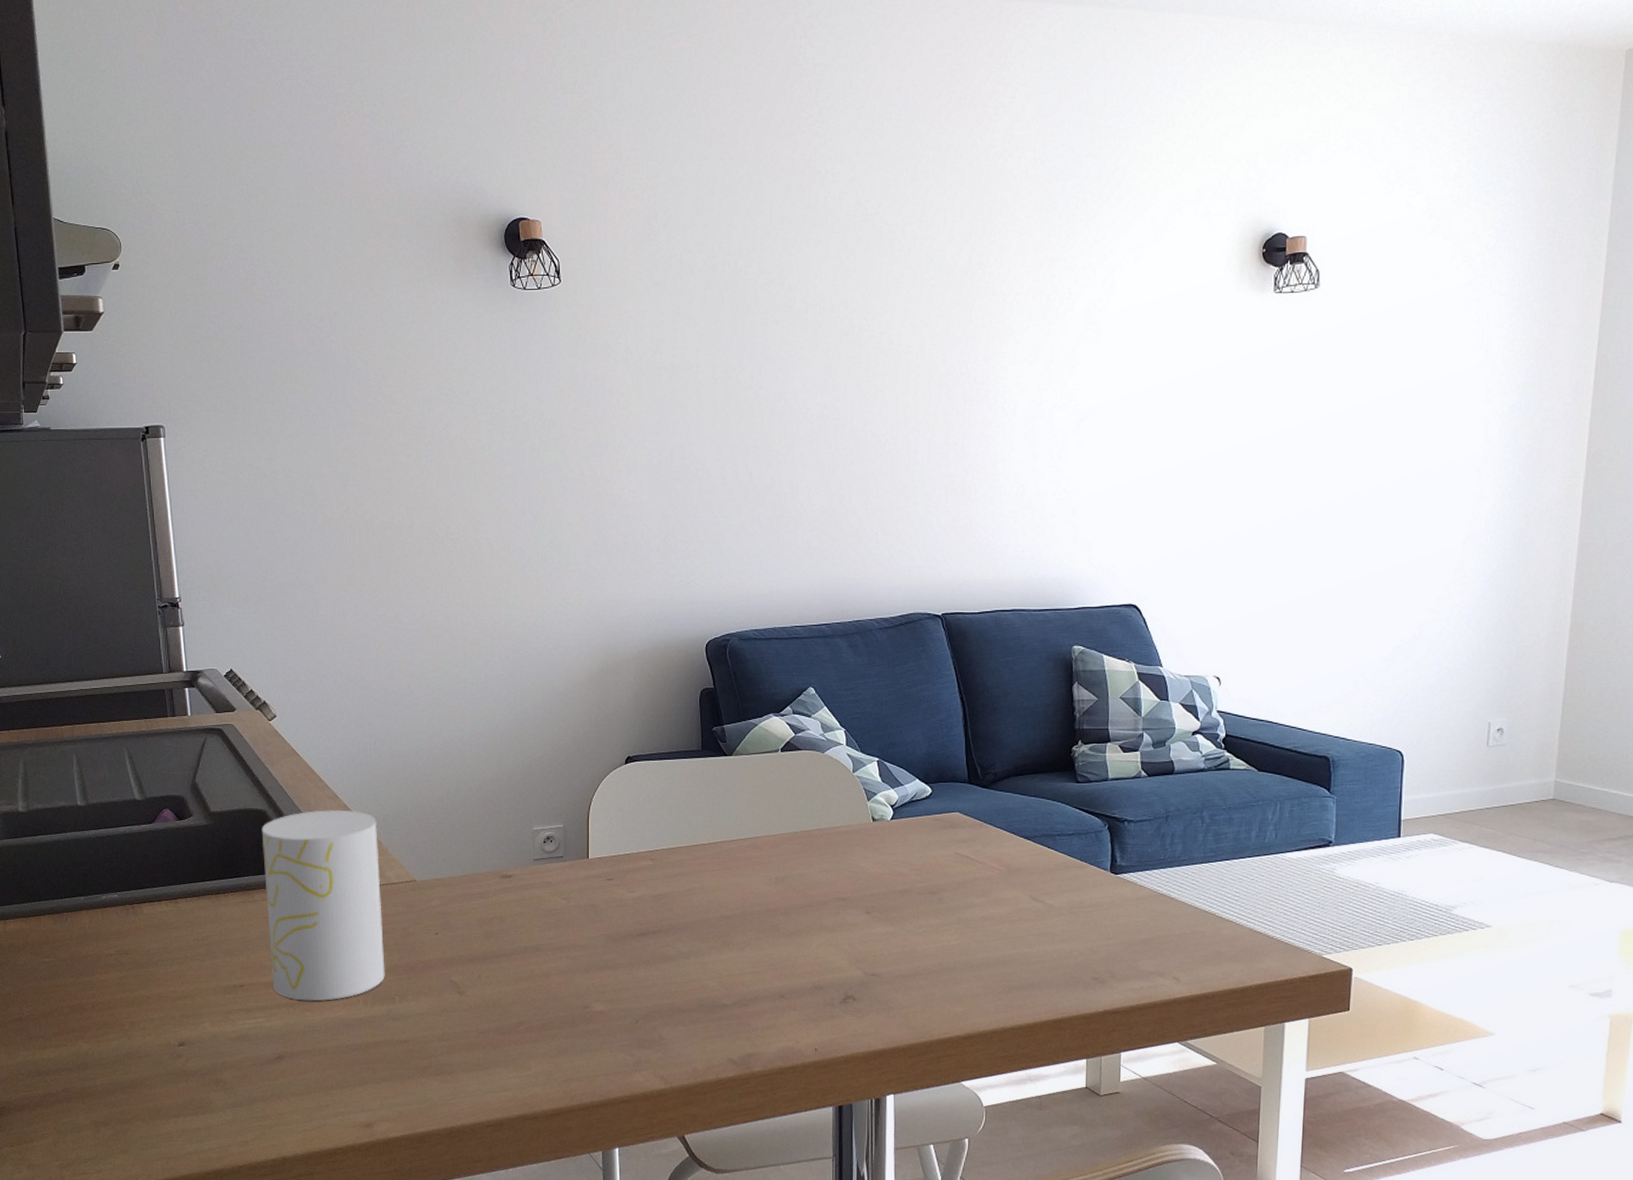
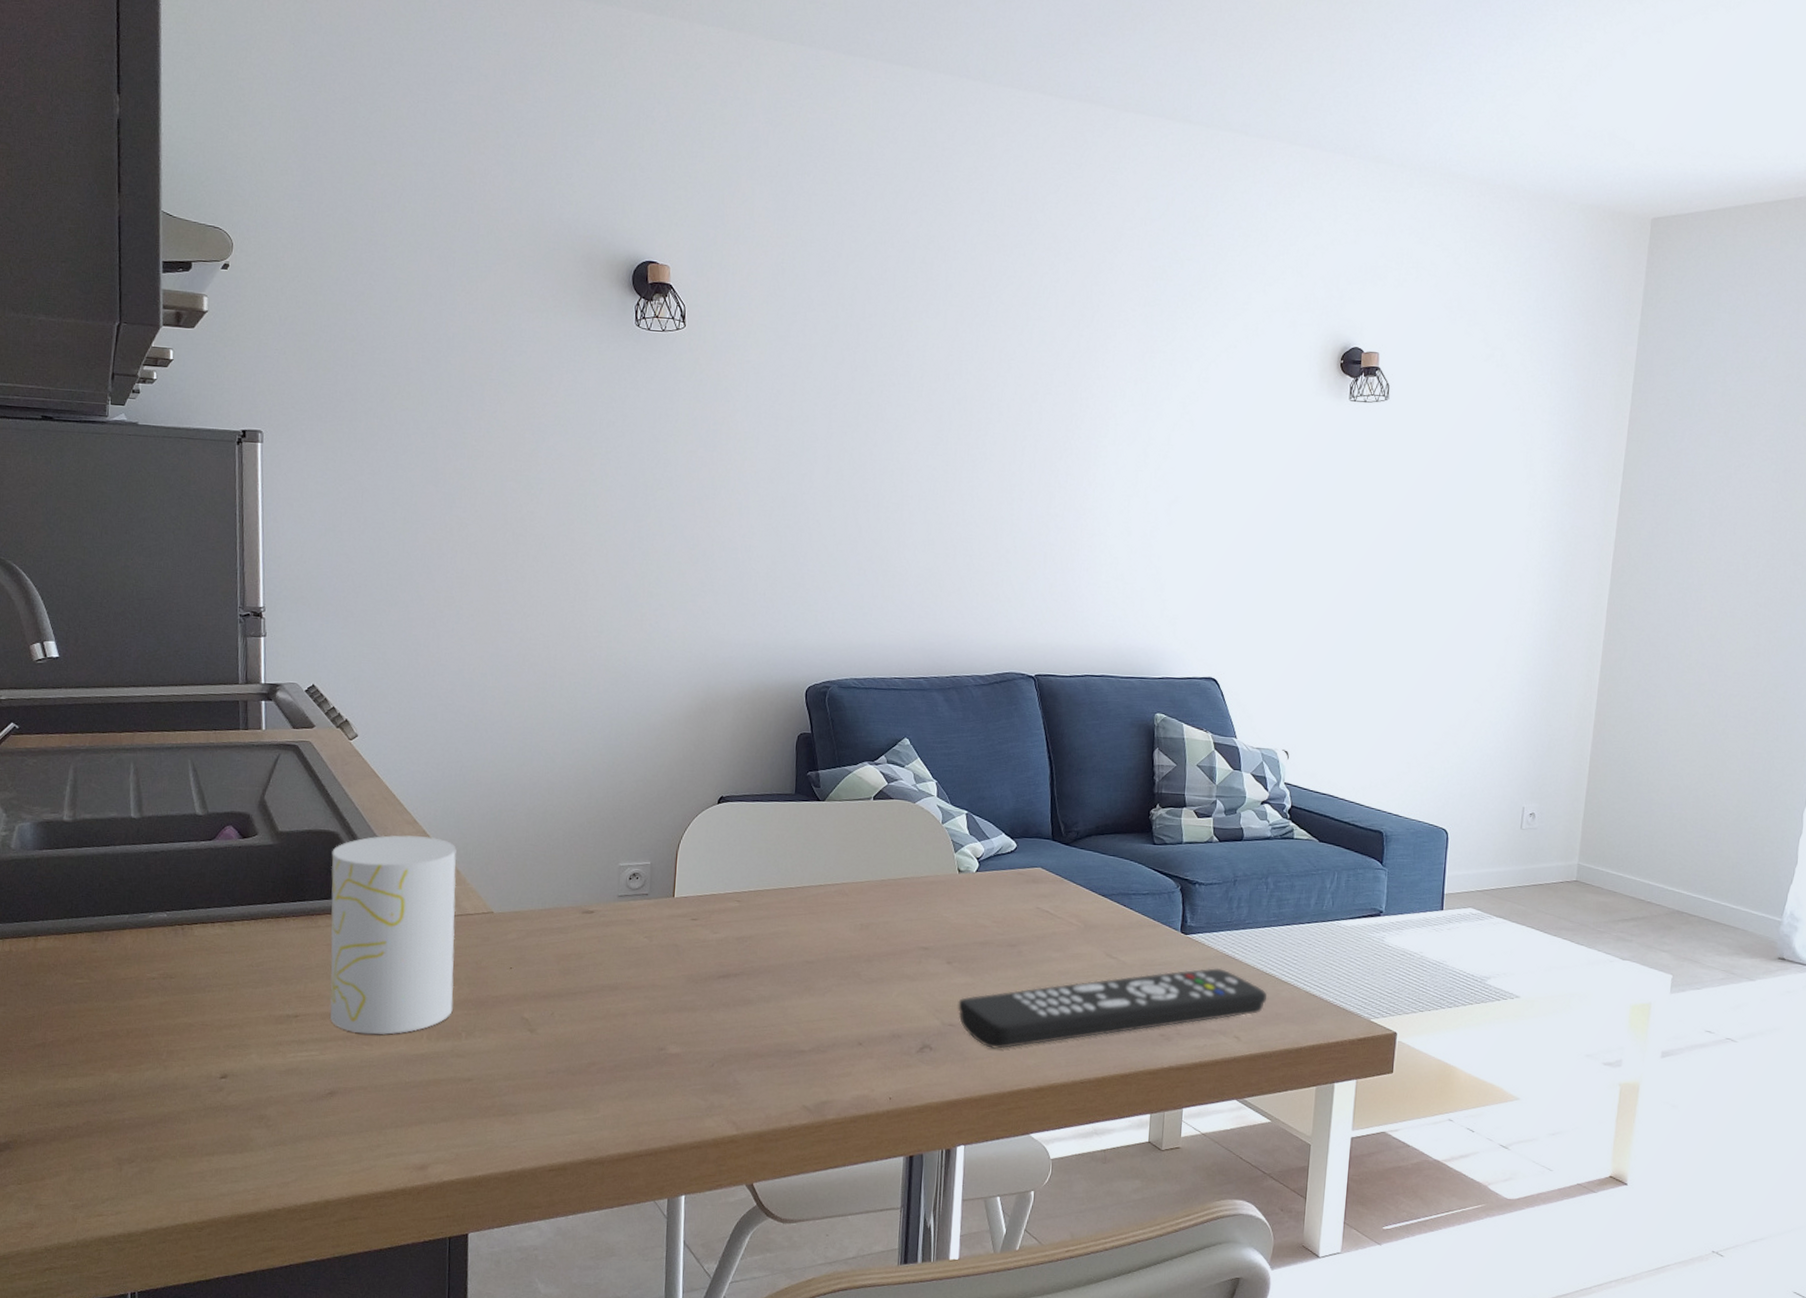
remote control: none [879,908,1208,998] -> present [958,968,1268,1049]

